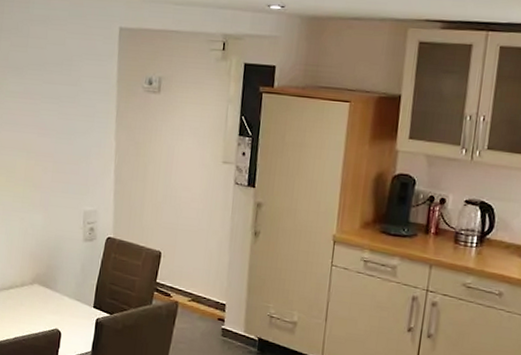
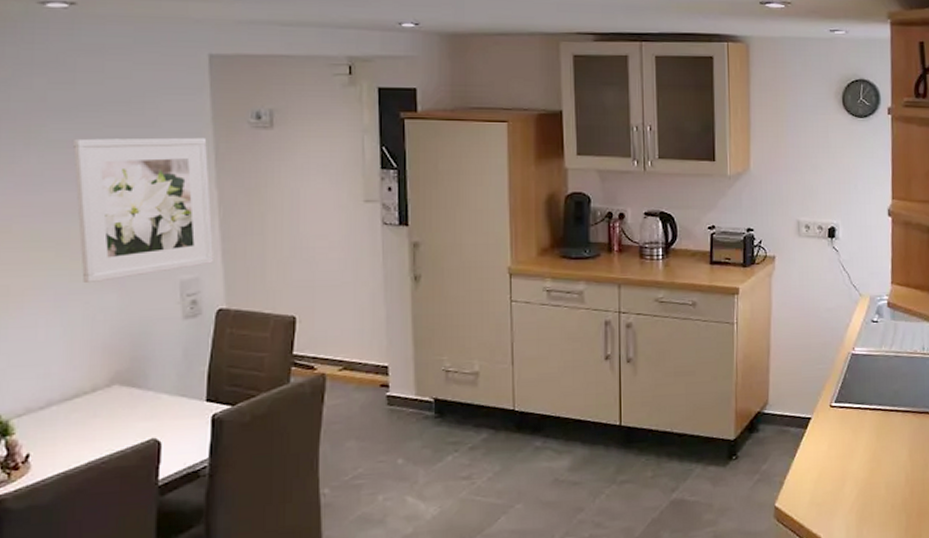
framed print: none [21,91,112,205] -> present [73,137,215,284]

